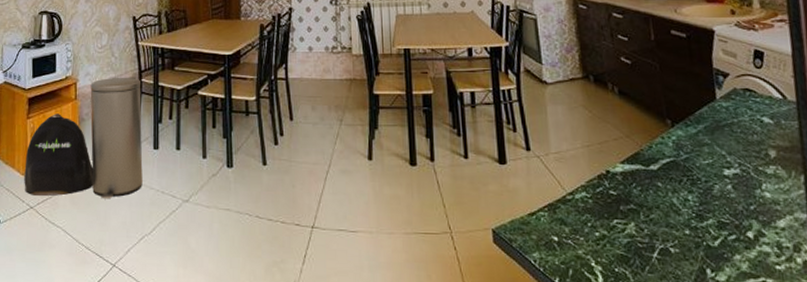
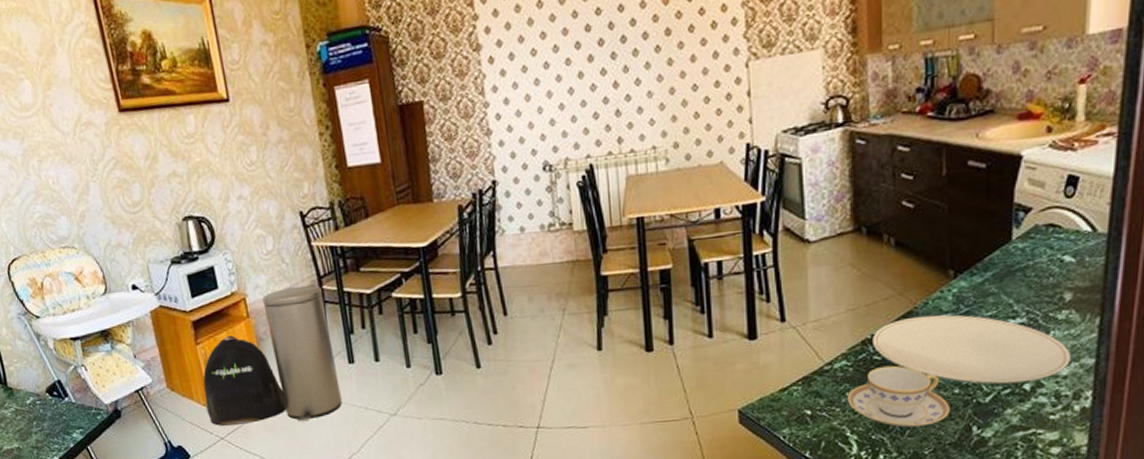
teacup: none [590,201,684,264] -> present [848,365,950,428]
plate: none [607,158,785,230] -> present [873,314,1071,385]

